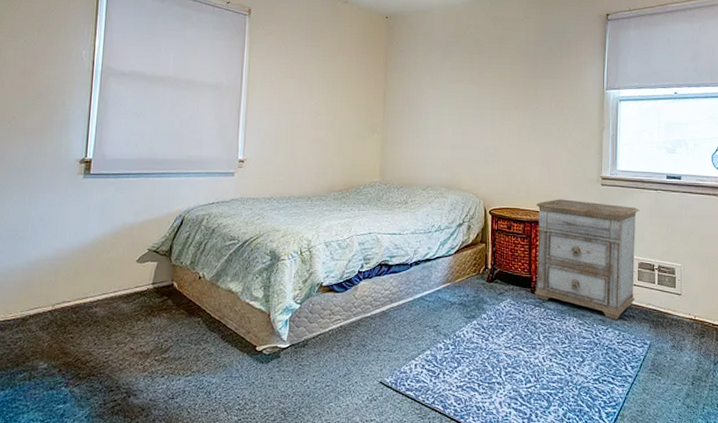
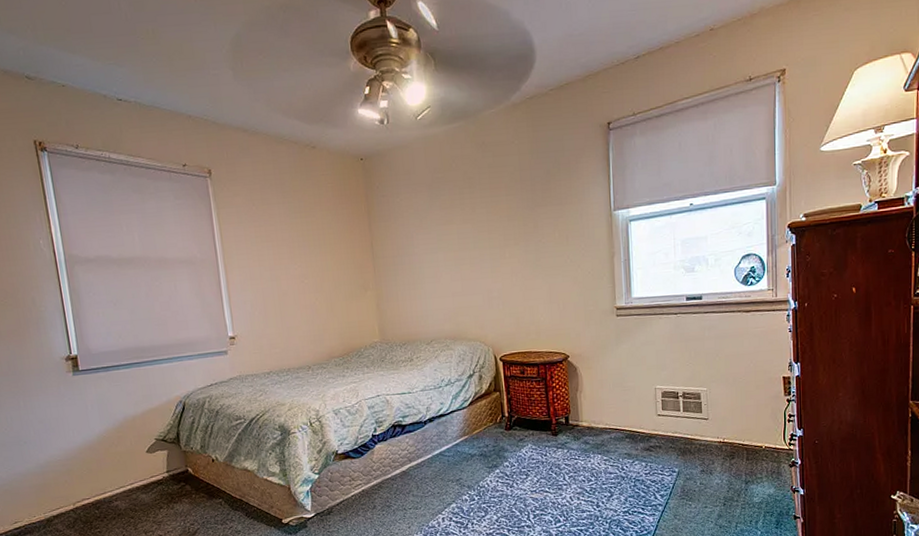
nightstand: present [534,199,639,320] -> none [549,335,660,452]

